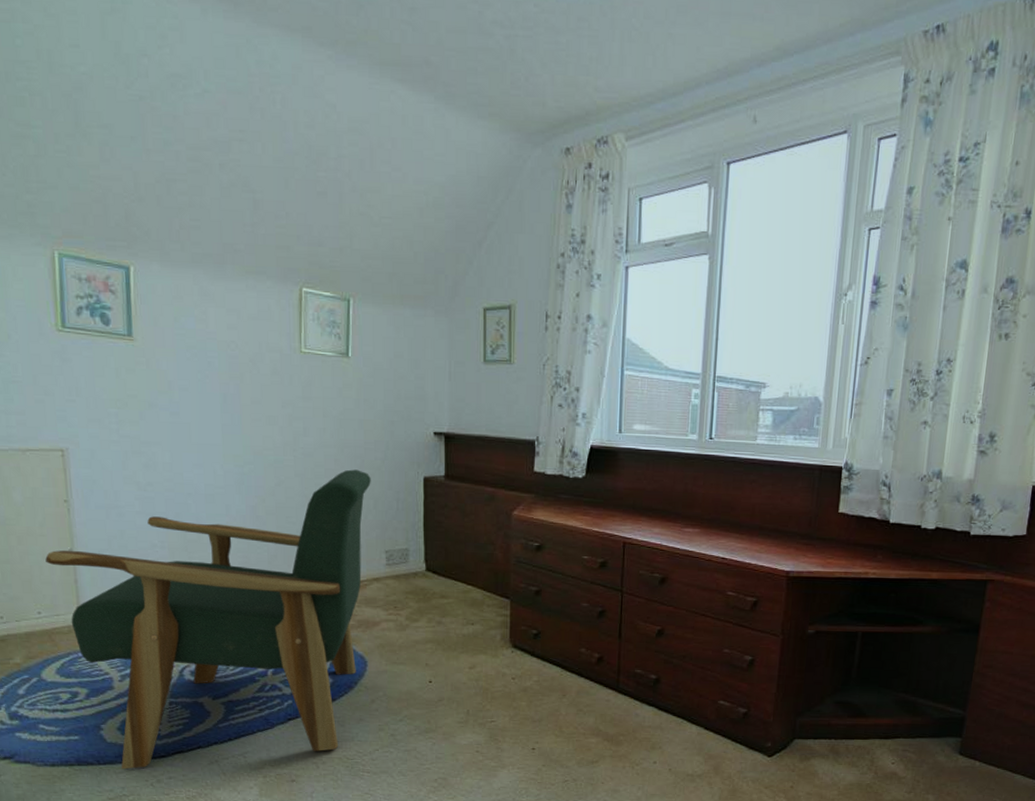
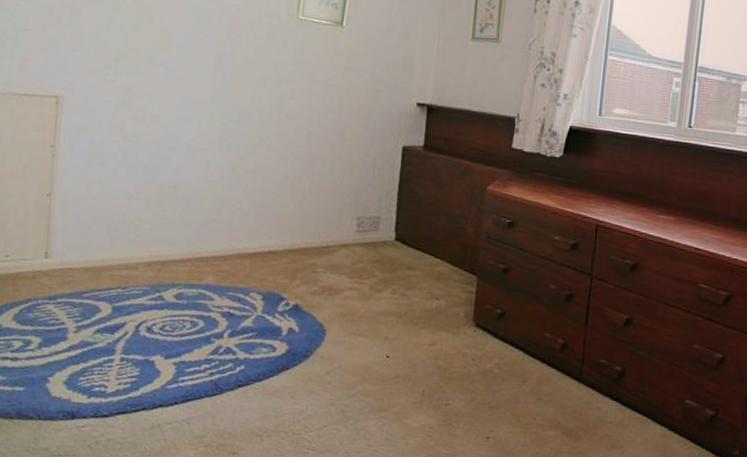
armchair: present [45,469,371,770] -> none [22,134,351,427]

